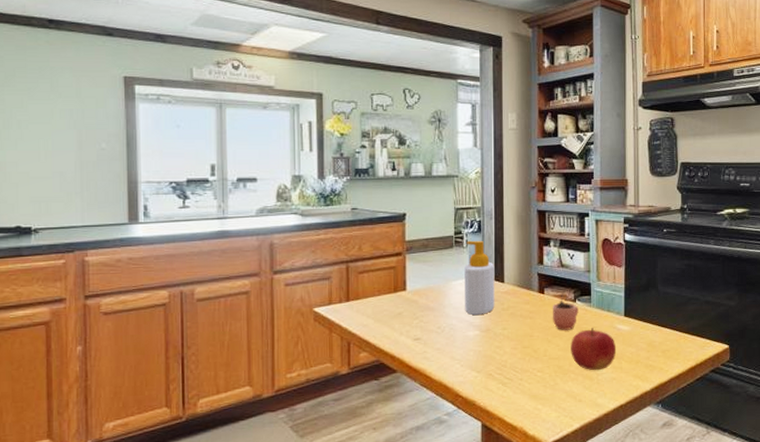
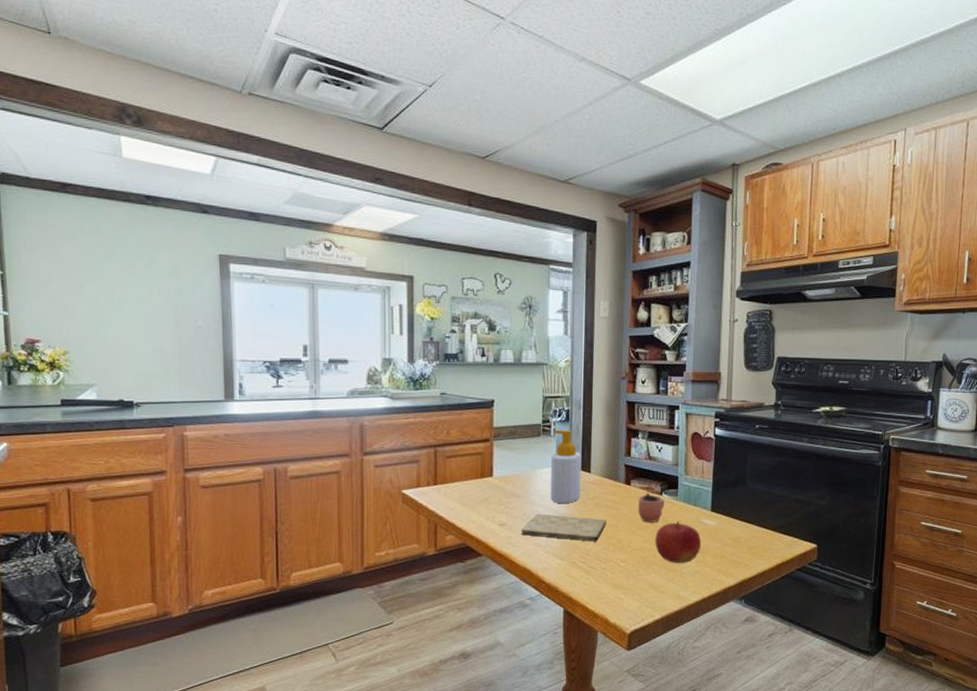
cutting board: none [436,326,521,353] -> present [521,514,606,542]

